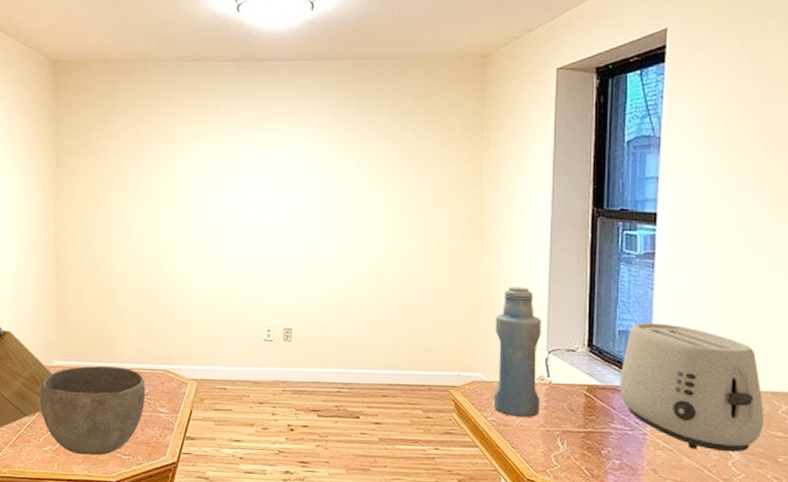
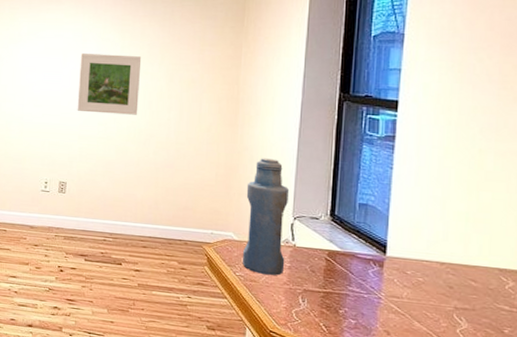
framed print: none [299,178,370,247] -> present [77,53,142,115]
toaster: present [619,323,764,453] -> none [357,198,492,322]

